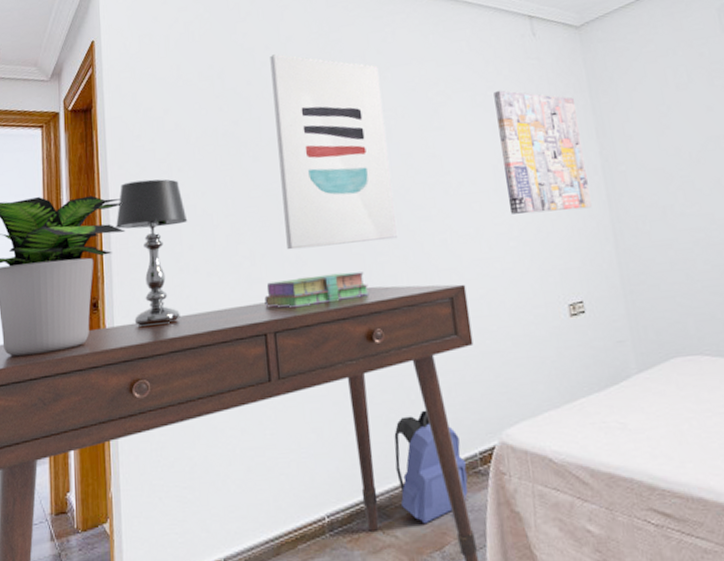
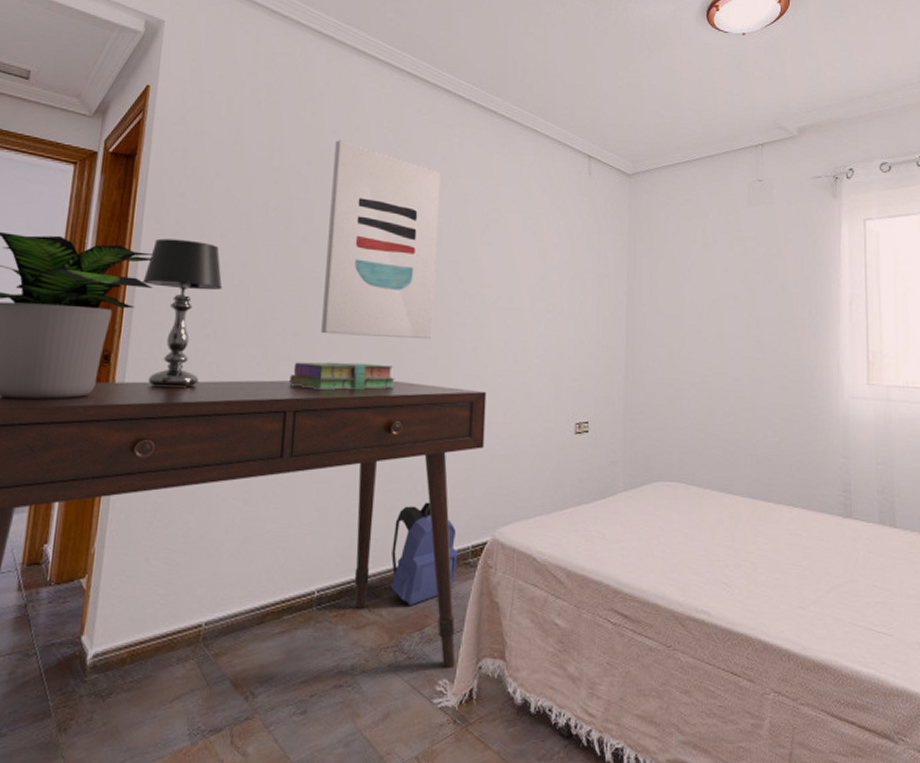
wall art: present [493,90,592,214] -> none [539,218,614,340]

